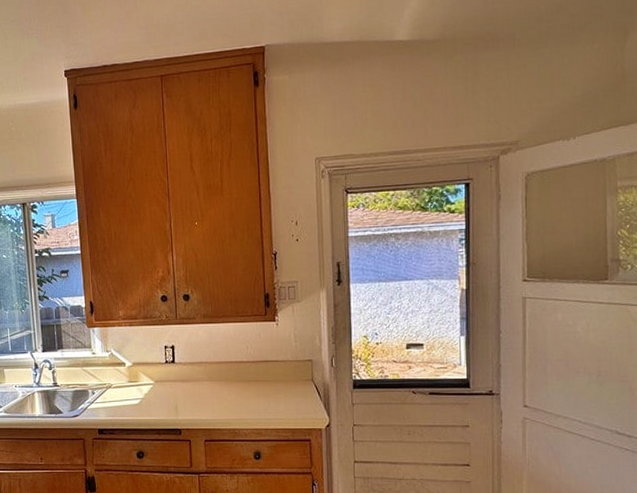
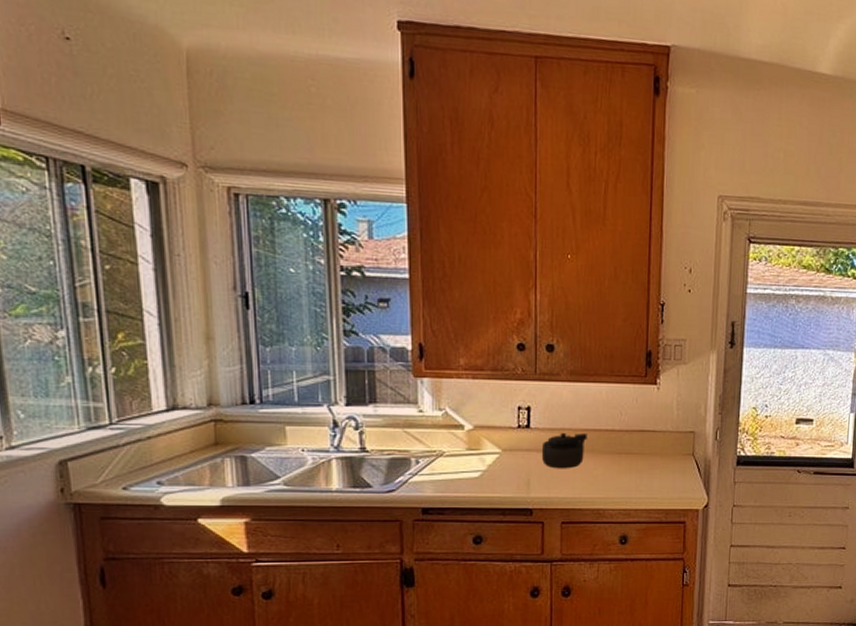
kettle: none [185,365,221,396] -> present [541,432,587,469]

